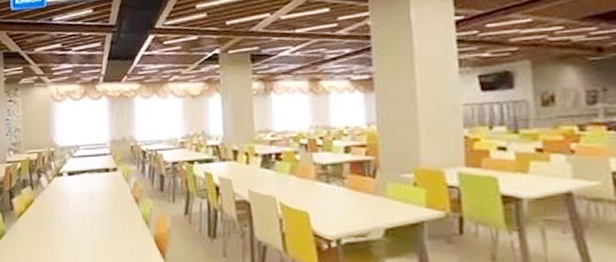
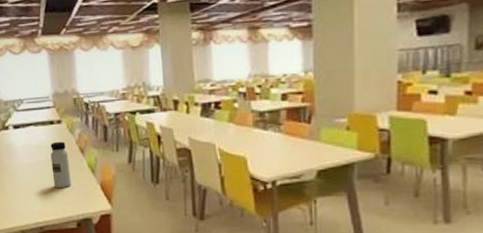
water bottle: none [104,190,124,241] -> present [50,141,71,189]

